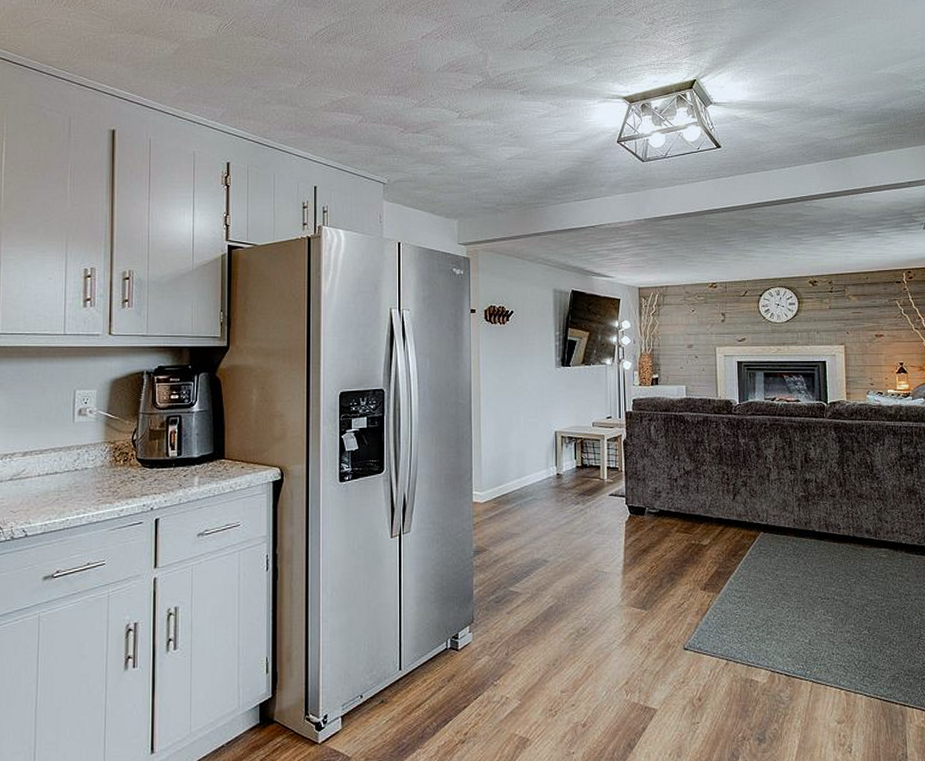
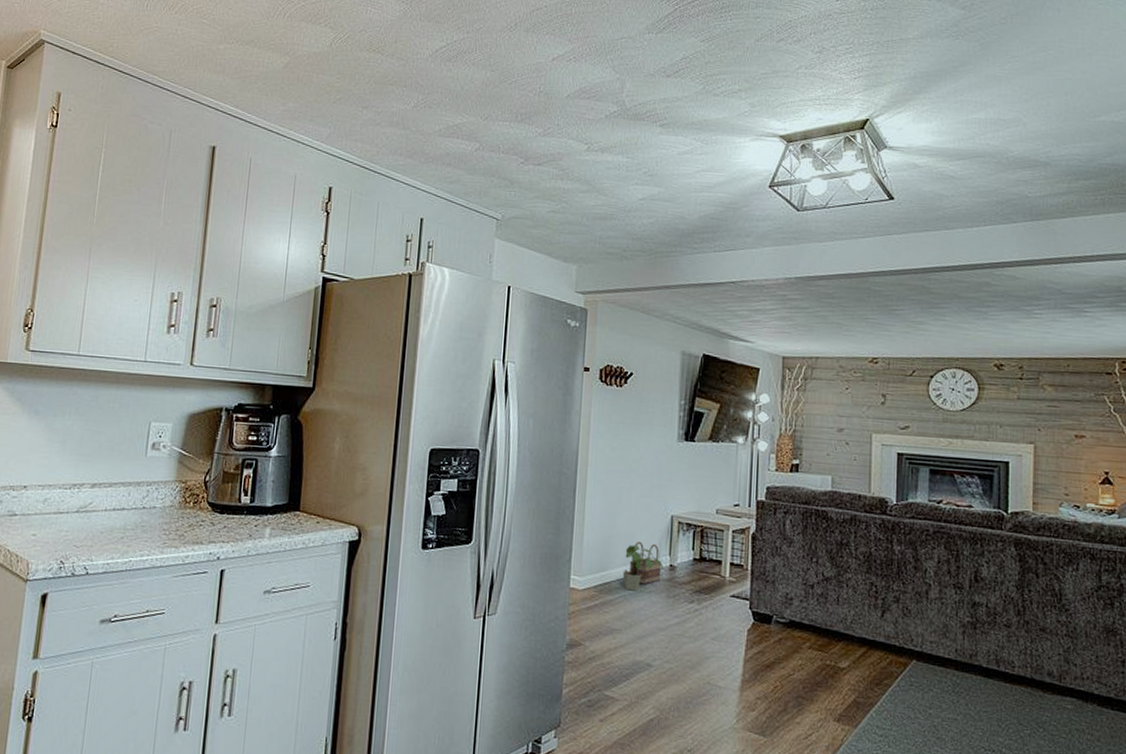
potted plant: none [517,459,551,499] -> present [622,544,663,591]
basket: none [522,456,550,493] -> present [629,541,662,585]

